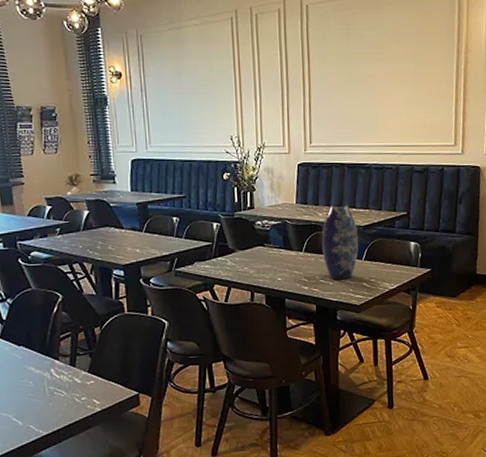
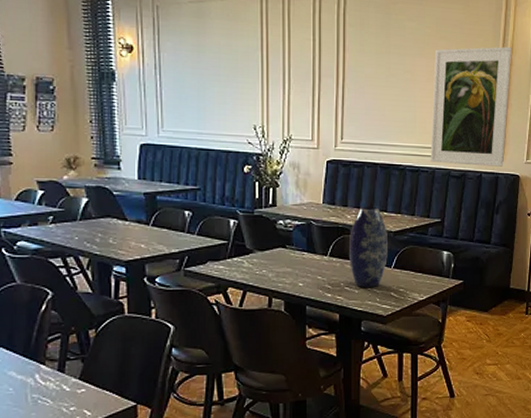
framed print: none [393,45,467,160] -> present [430,46,512,167]

